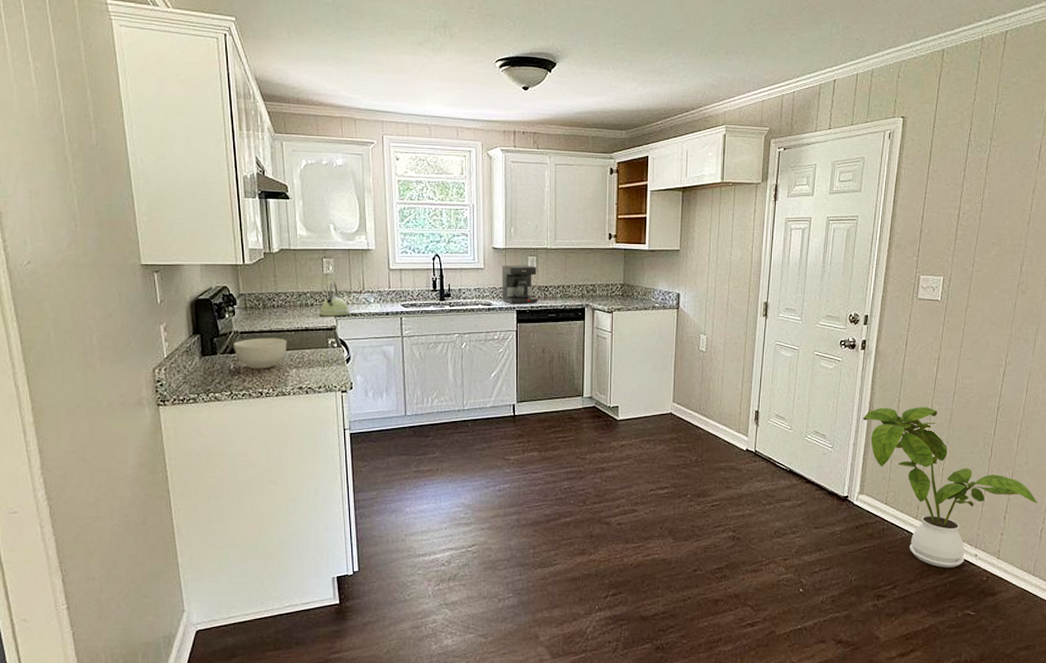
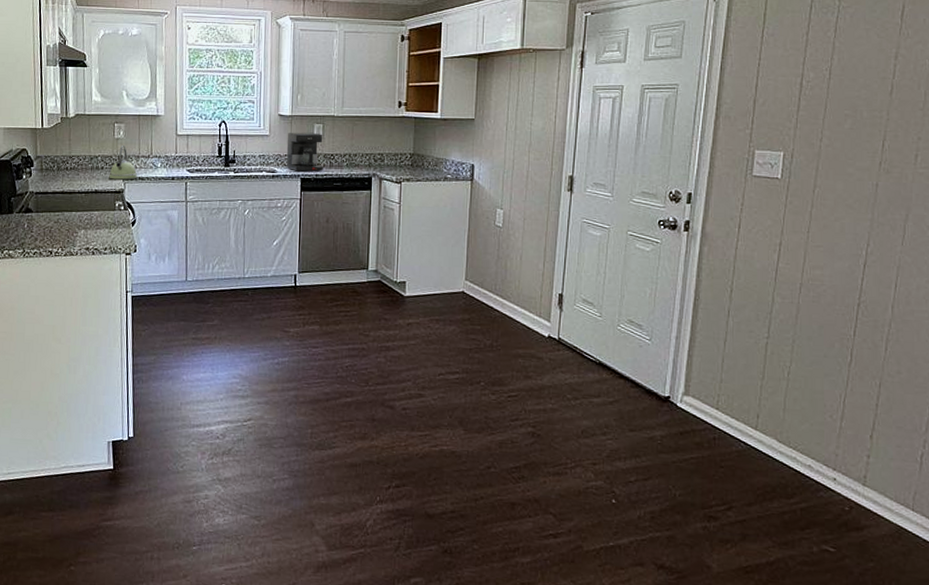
bowl: present [233,337,287,369] -> none [28,198,78,229]
house plant: present [863,407,1039,568] -> none [687,297,917,492]

